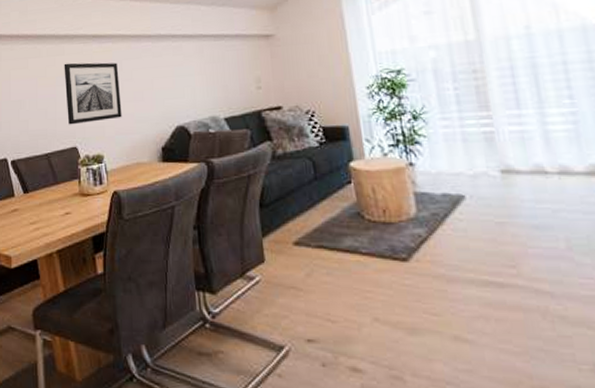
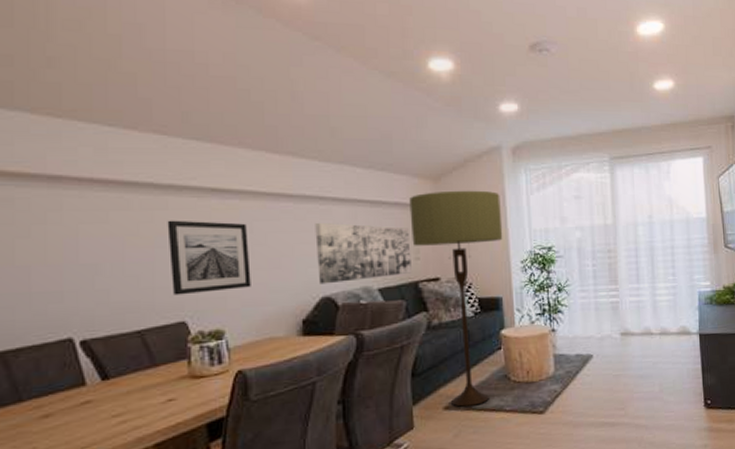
wall art: none [169,57,254,115] -> present [315,223,412,285]
floor lamp: none [248,15,345,244] -> present [409,190,503,407]

